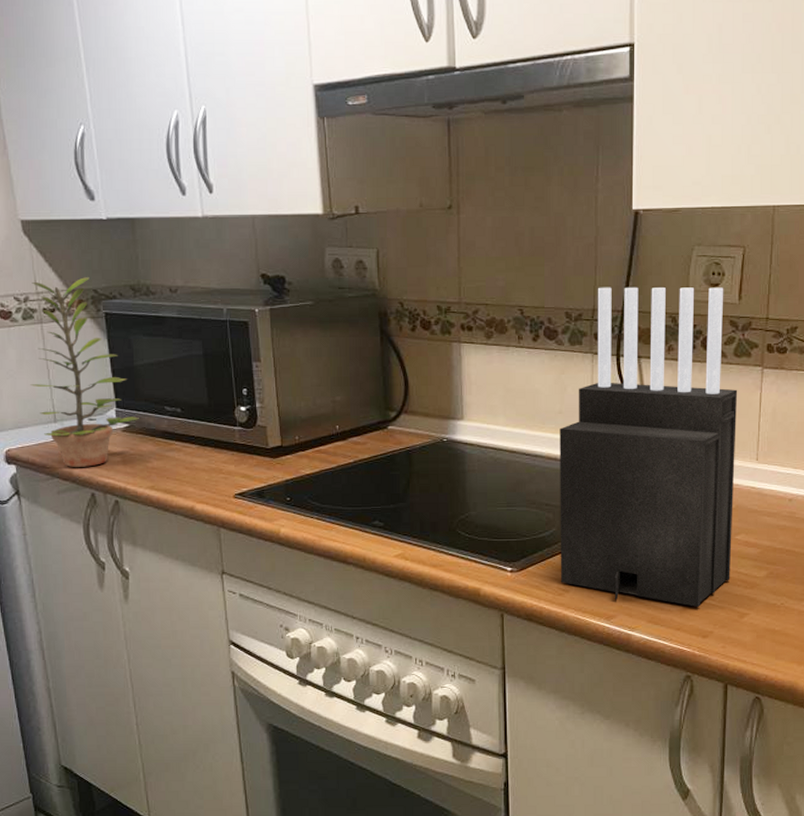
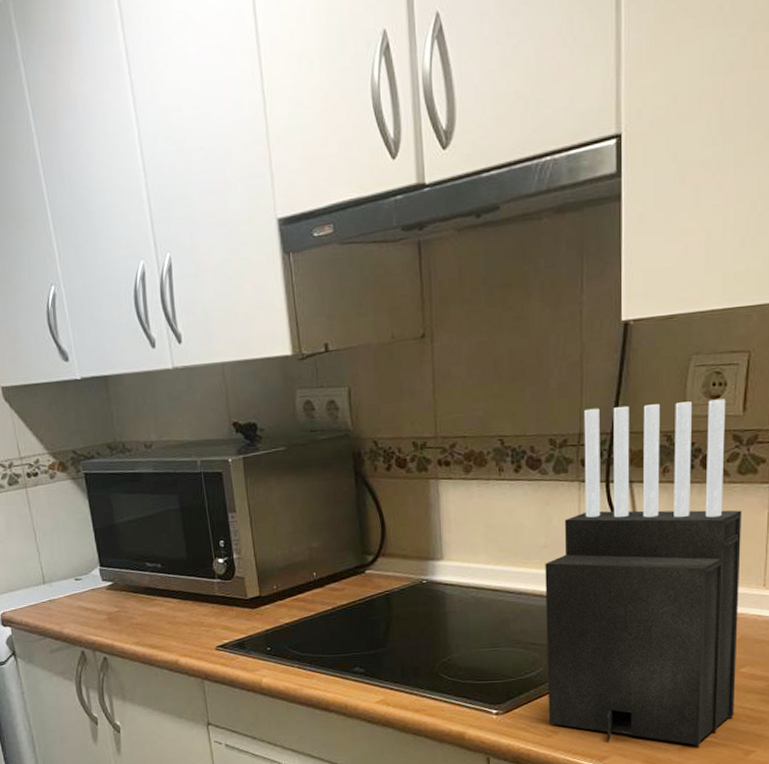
plant: present [30,277,139,467] -> none [15,439,122,627]

